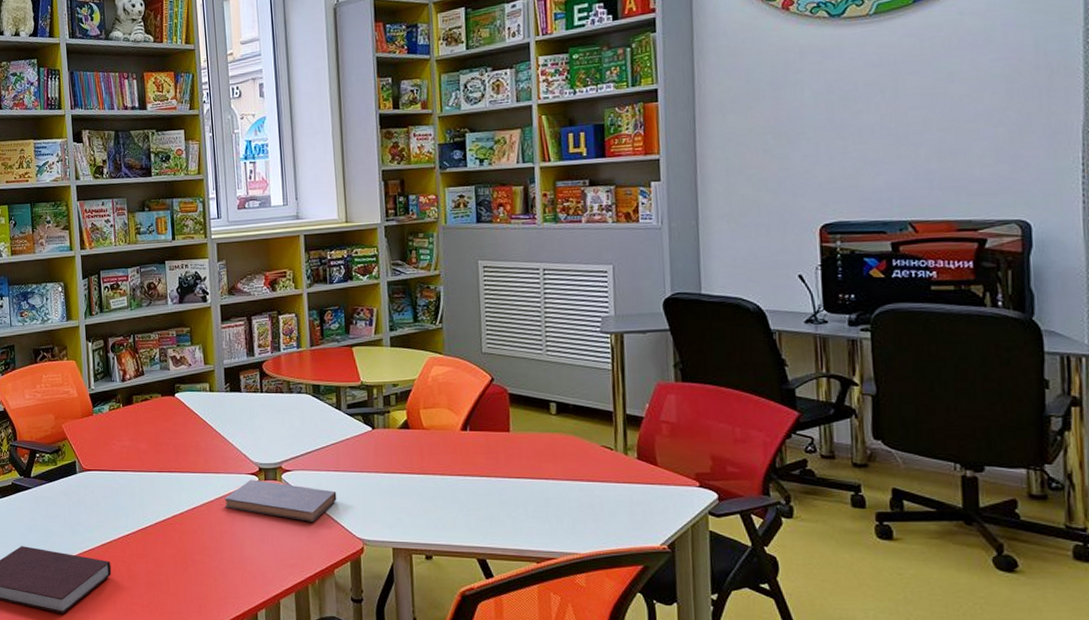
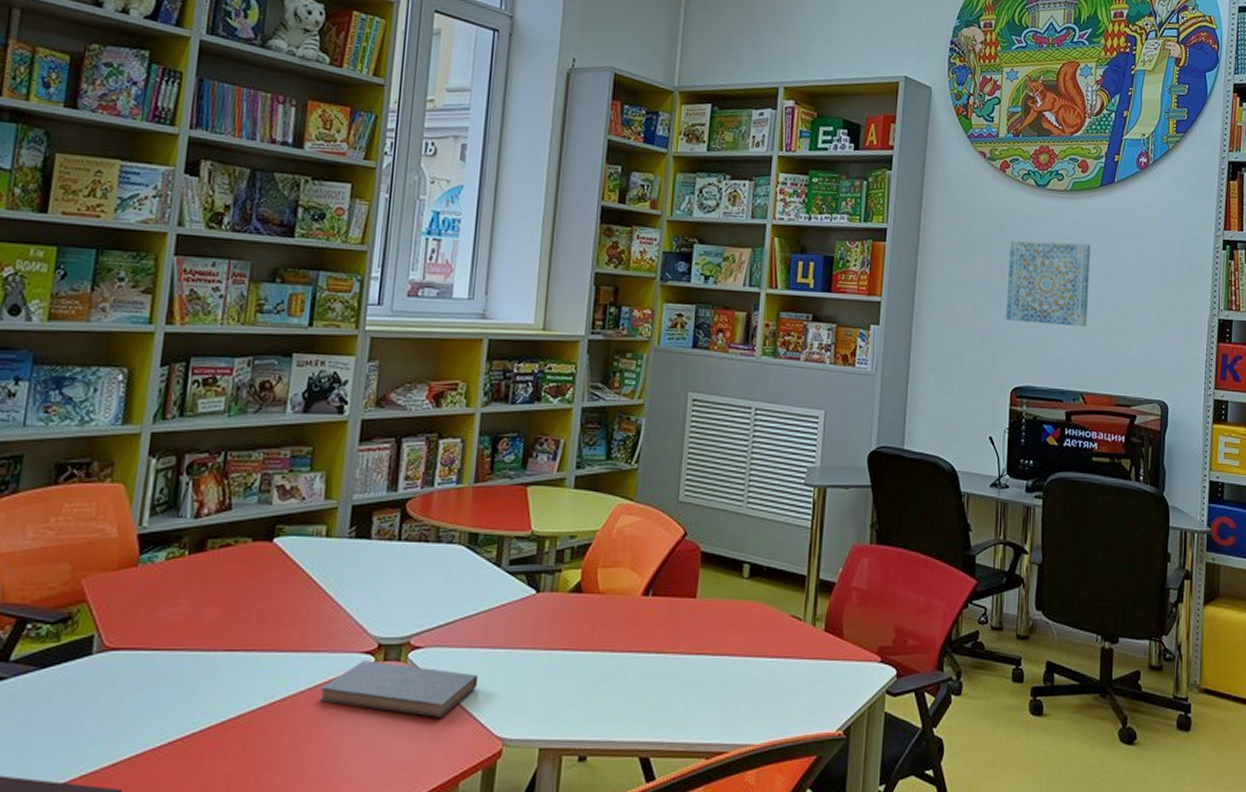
wall art: none [802,66,910,159] -> present [1006,241,1091,327]

